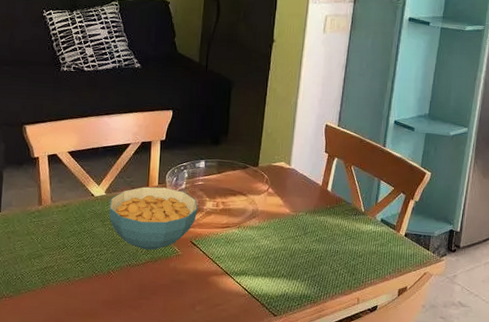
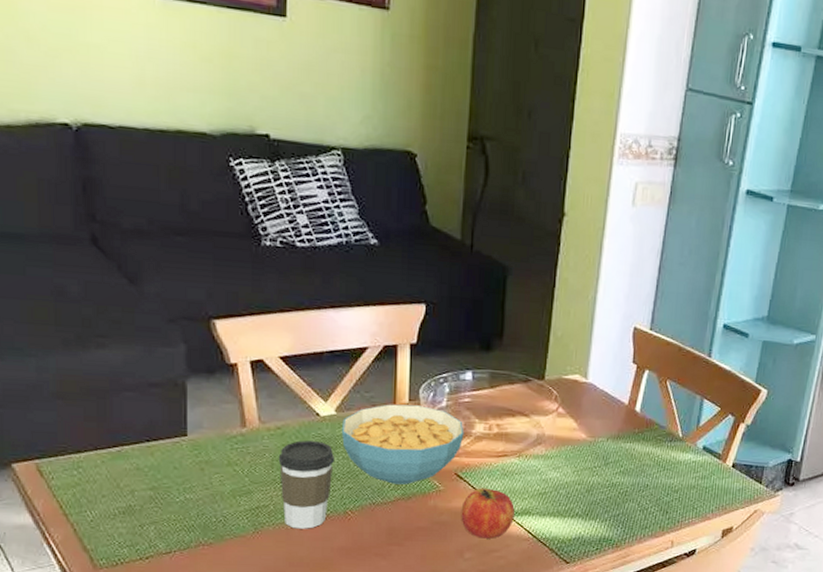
coffee cup: none [62,215,103,285] -> present [278,440,334,529]
fruit: none [194,253,235,295] -> present [461,488,515,539]

